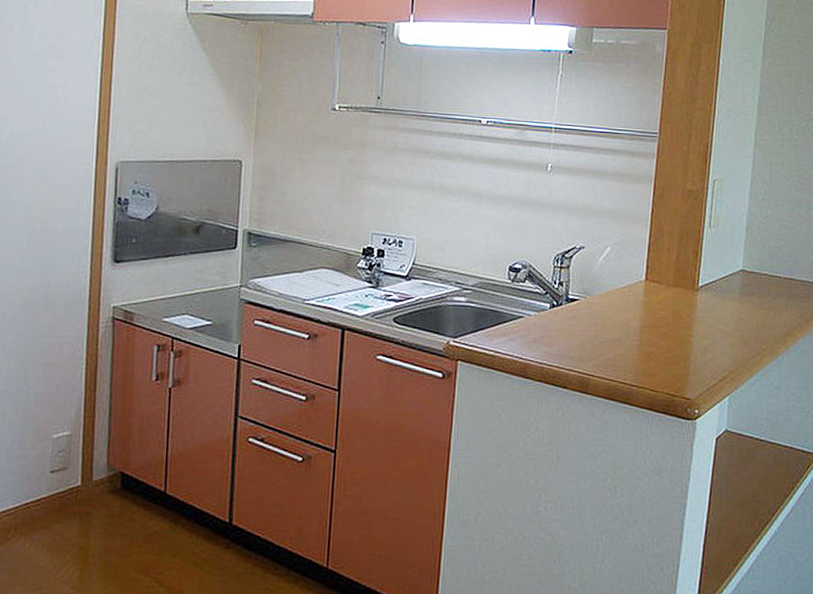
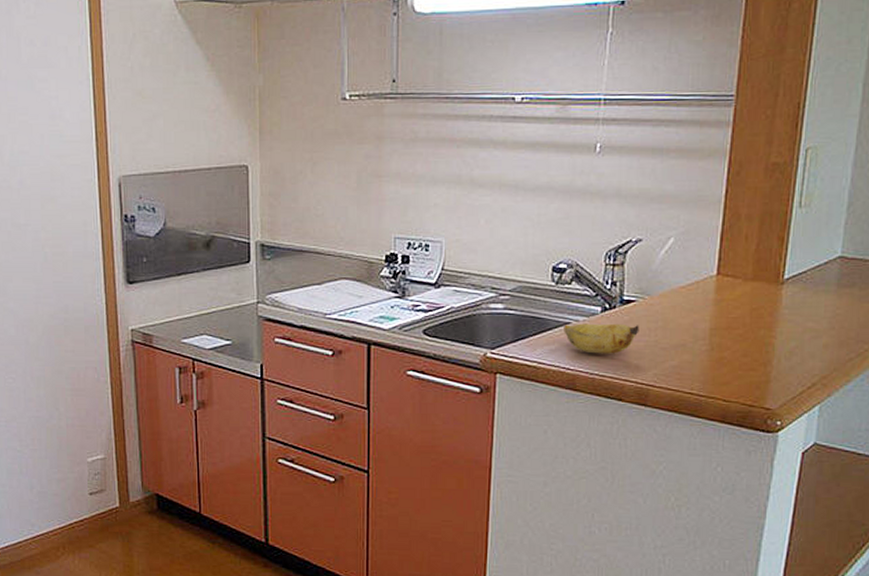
banana: none [517,317,582,346] -> present [564,323,640,354]

